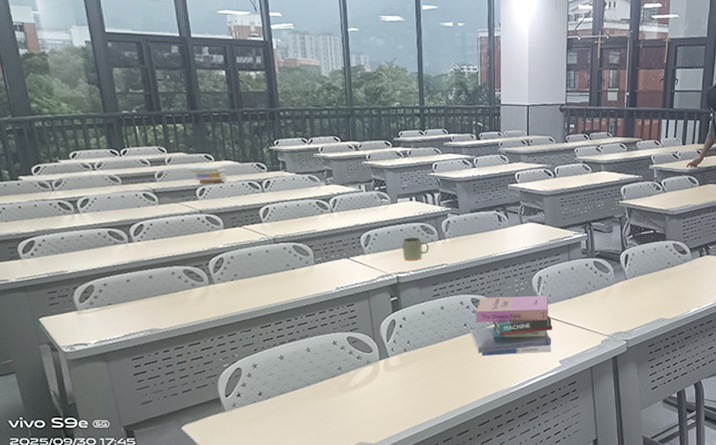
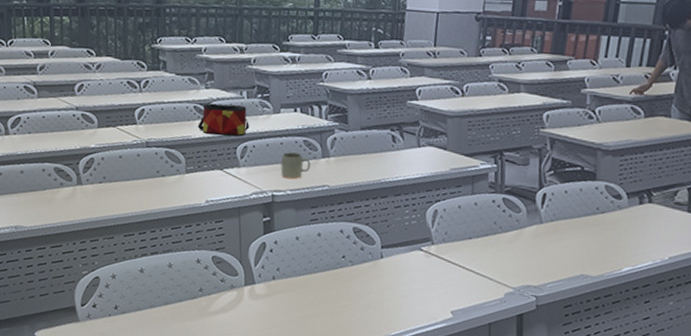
books: present [186,164,227,184] -> none [67,60,107,80]
bag: none [321,197,371,227] -> present [197,103,250,137]
books: present [470,295,553,357] -> none [348,227,446,300]

